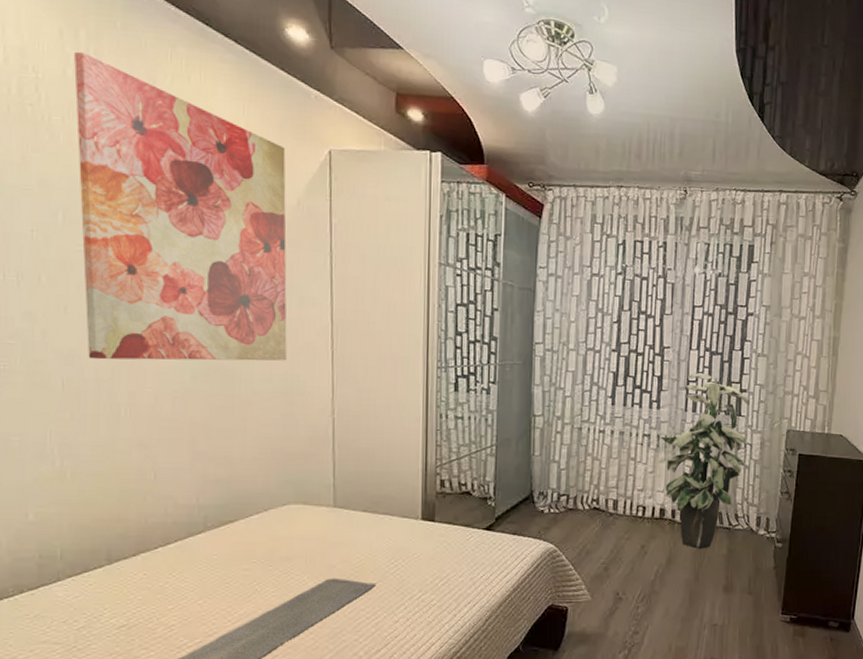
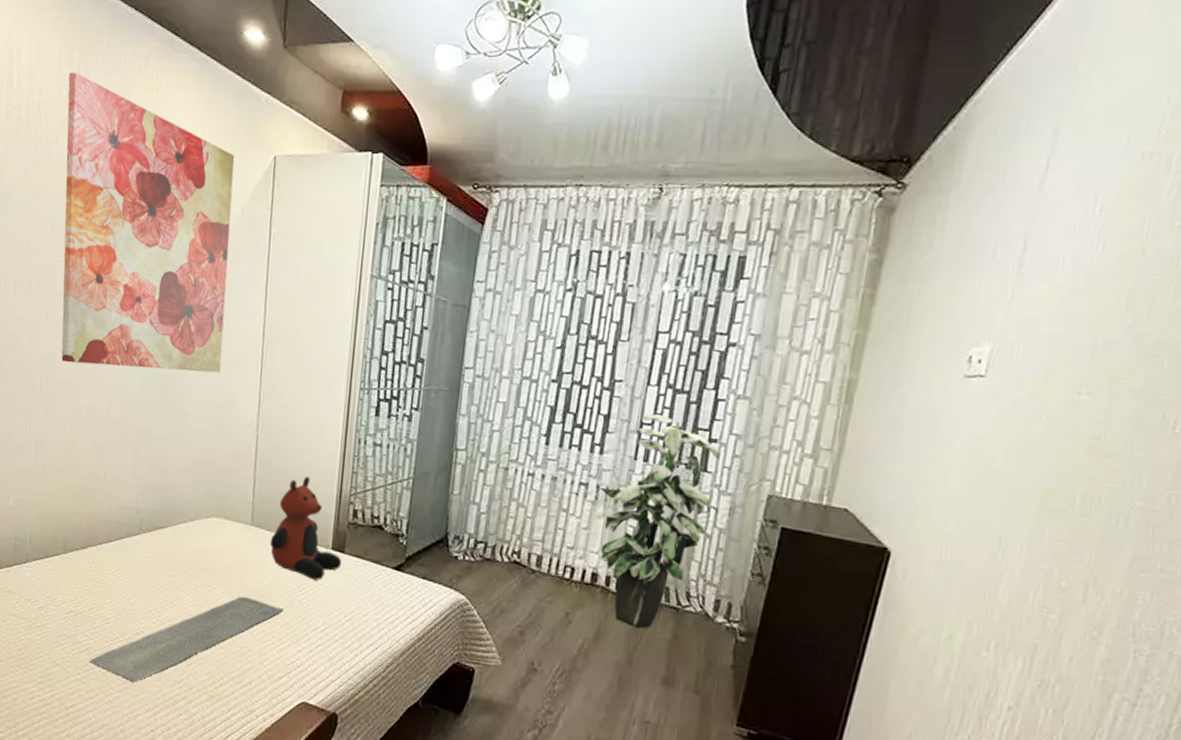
teddy bear: none [356,453,433,551] -> present [269,475,342,581]

